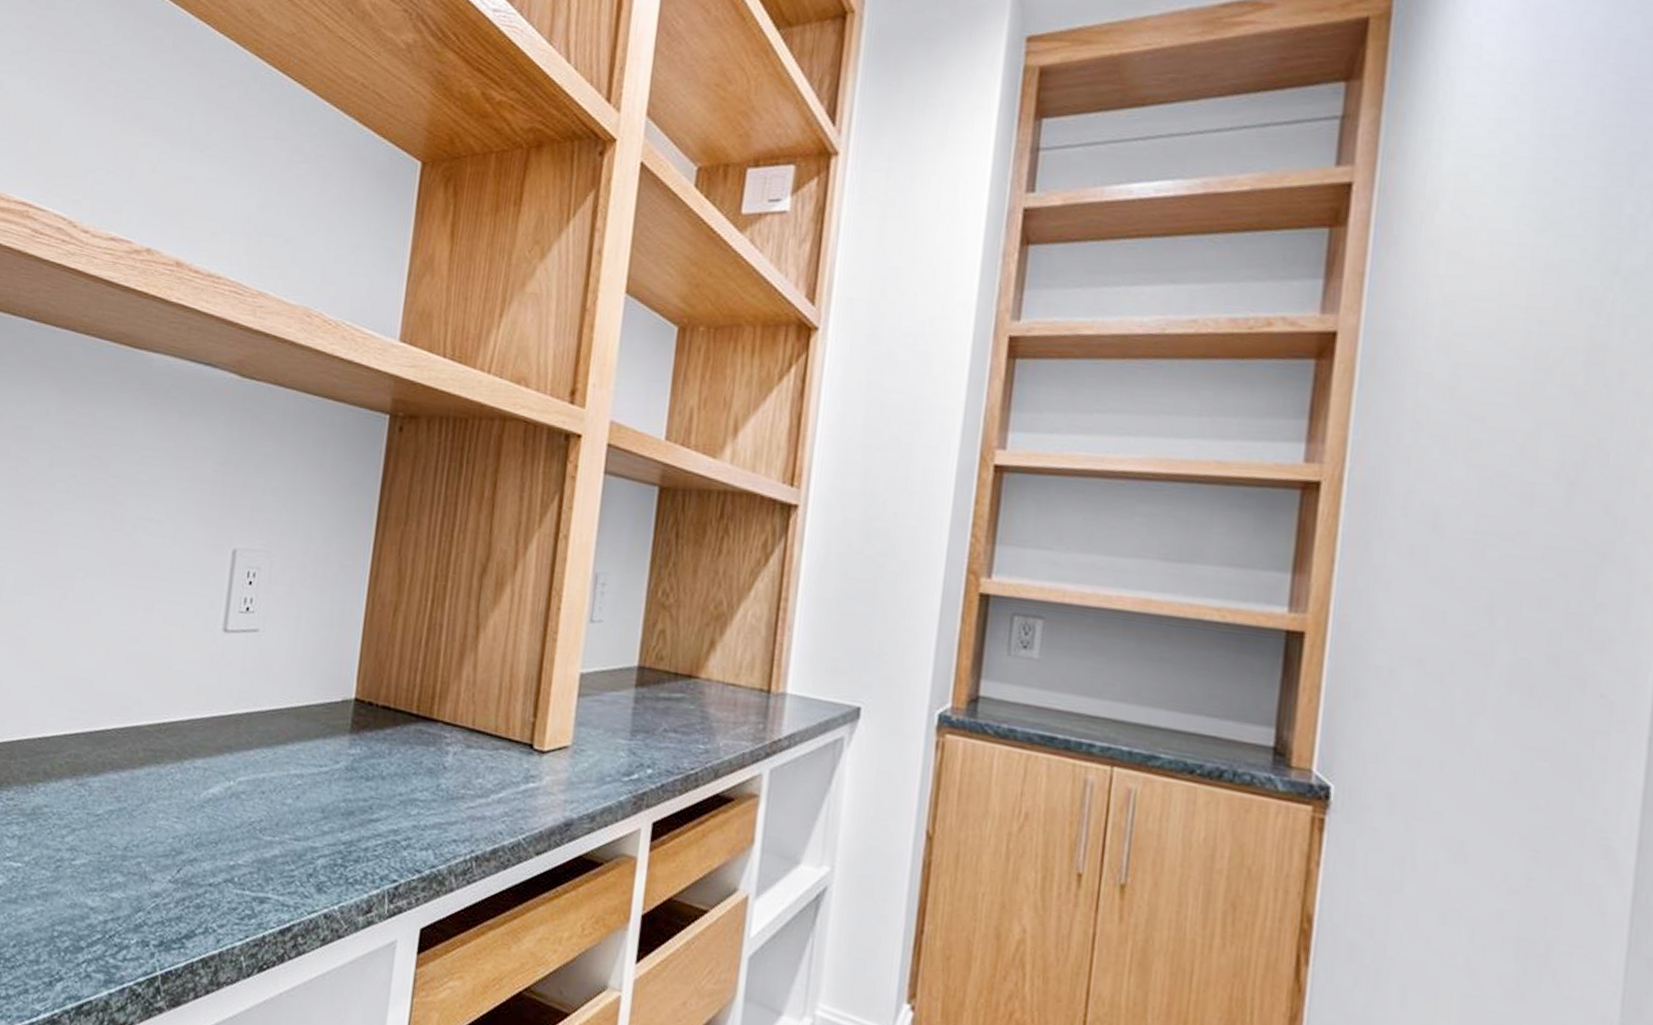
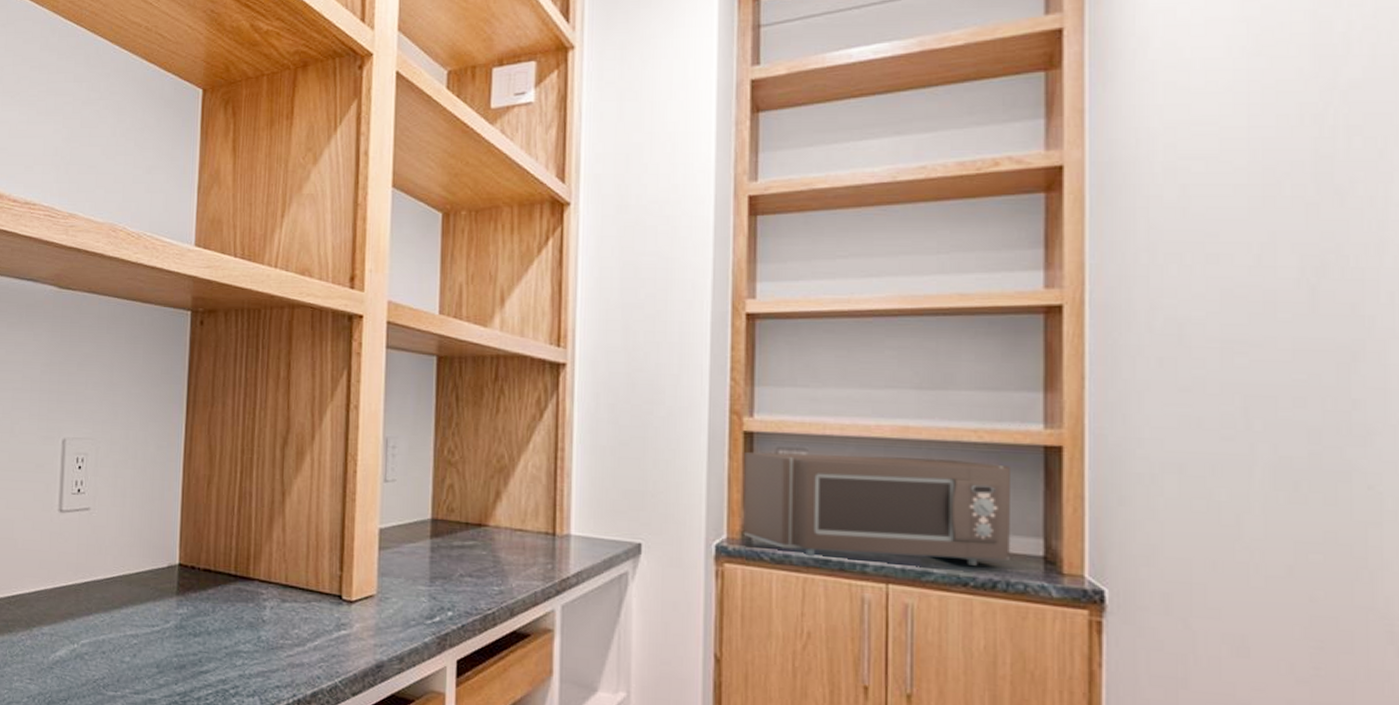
microwave: none [968,615,1250,753] -> present [743,451,1010,566]

